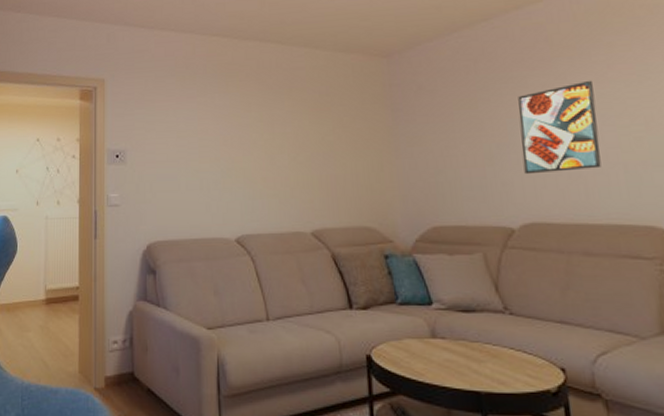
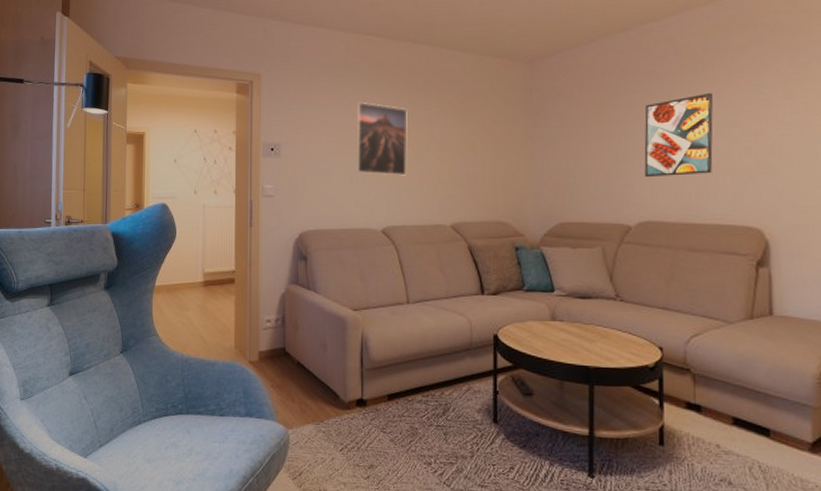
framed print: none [204,104,260,181] -> present [355,101,408,176]

